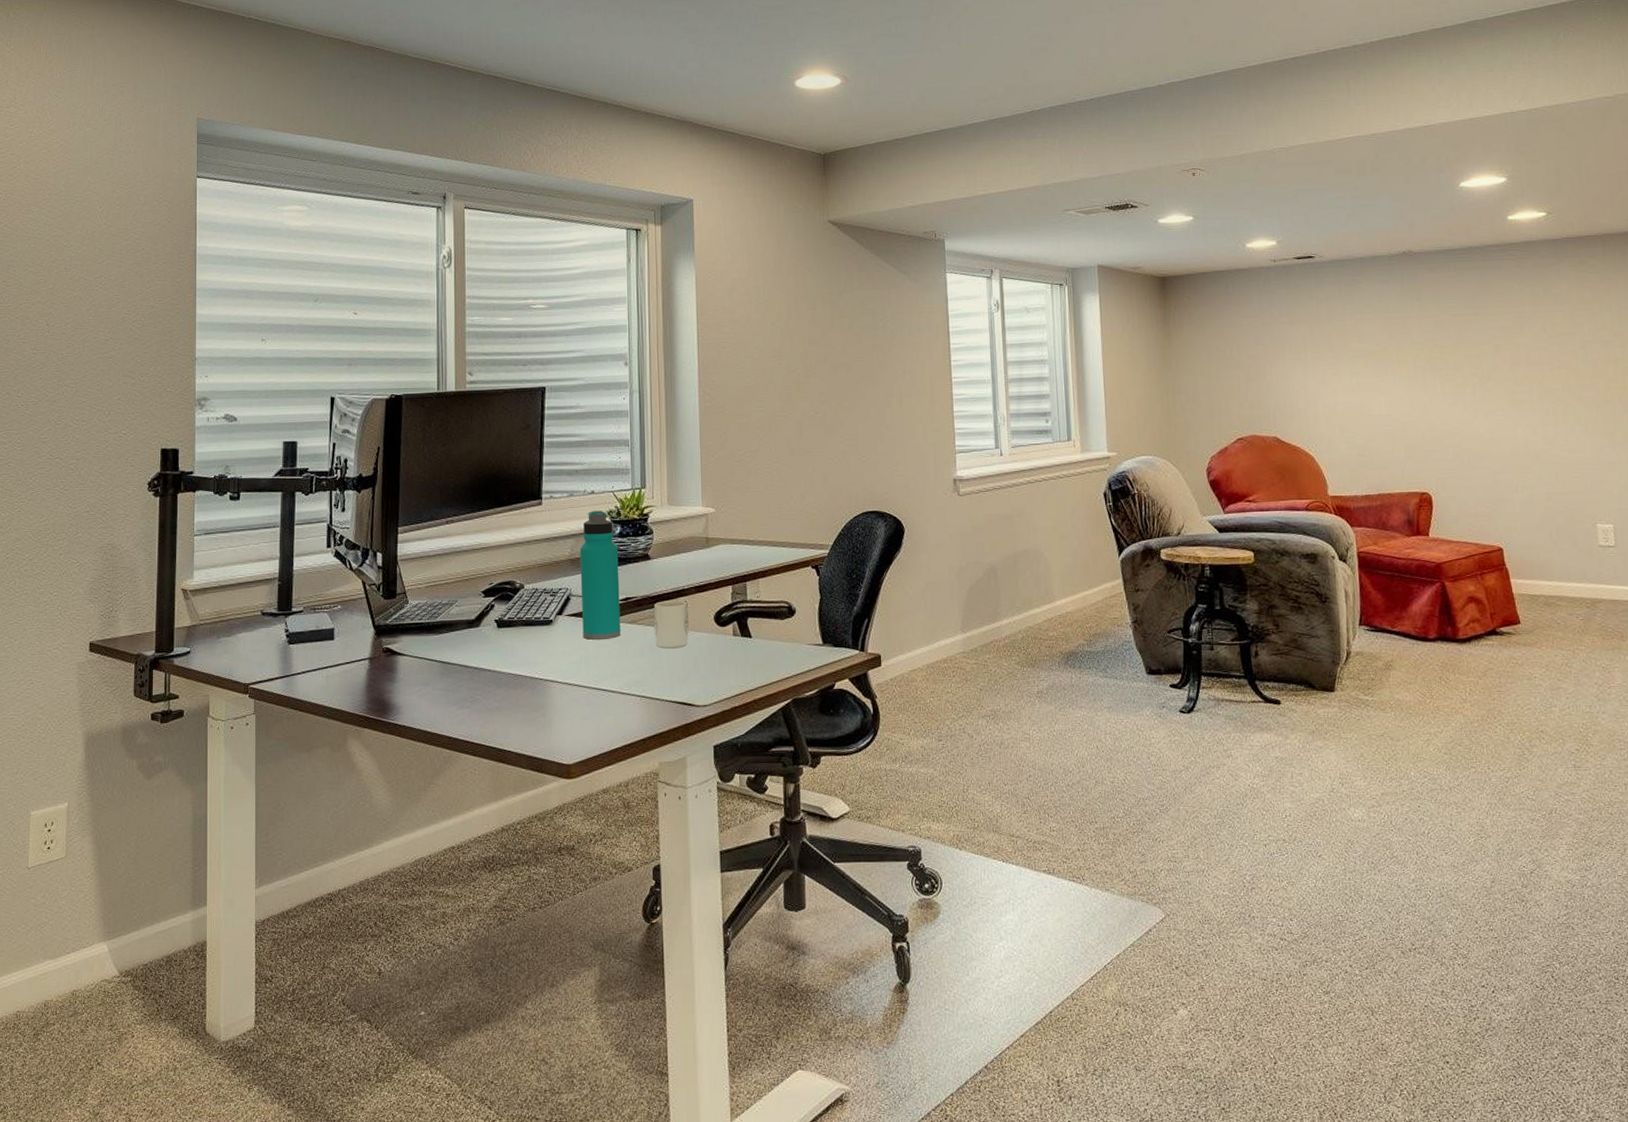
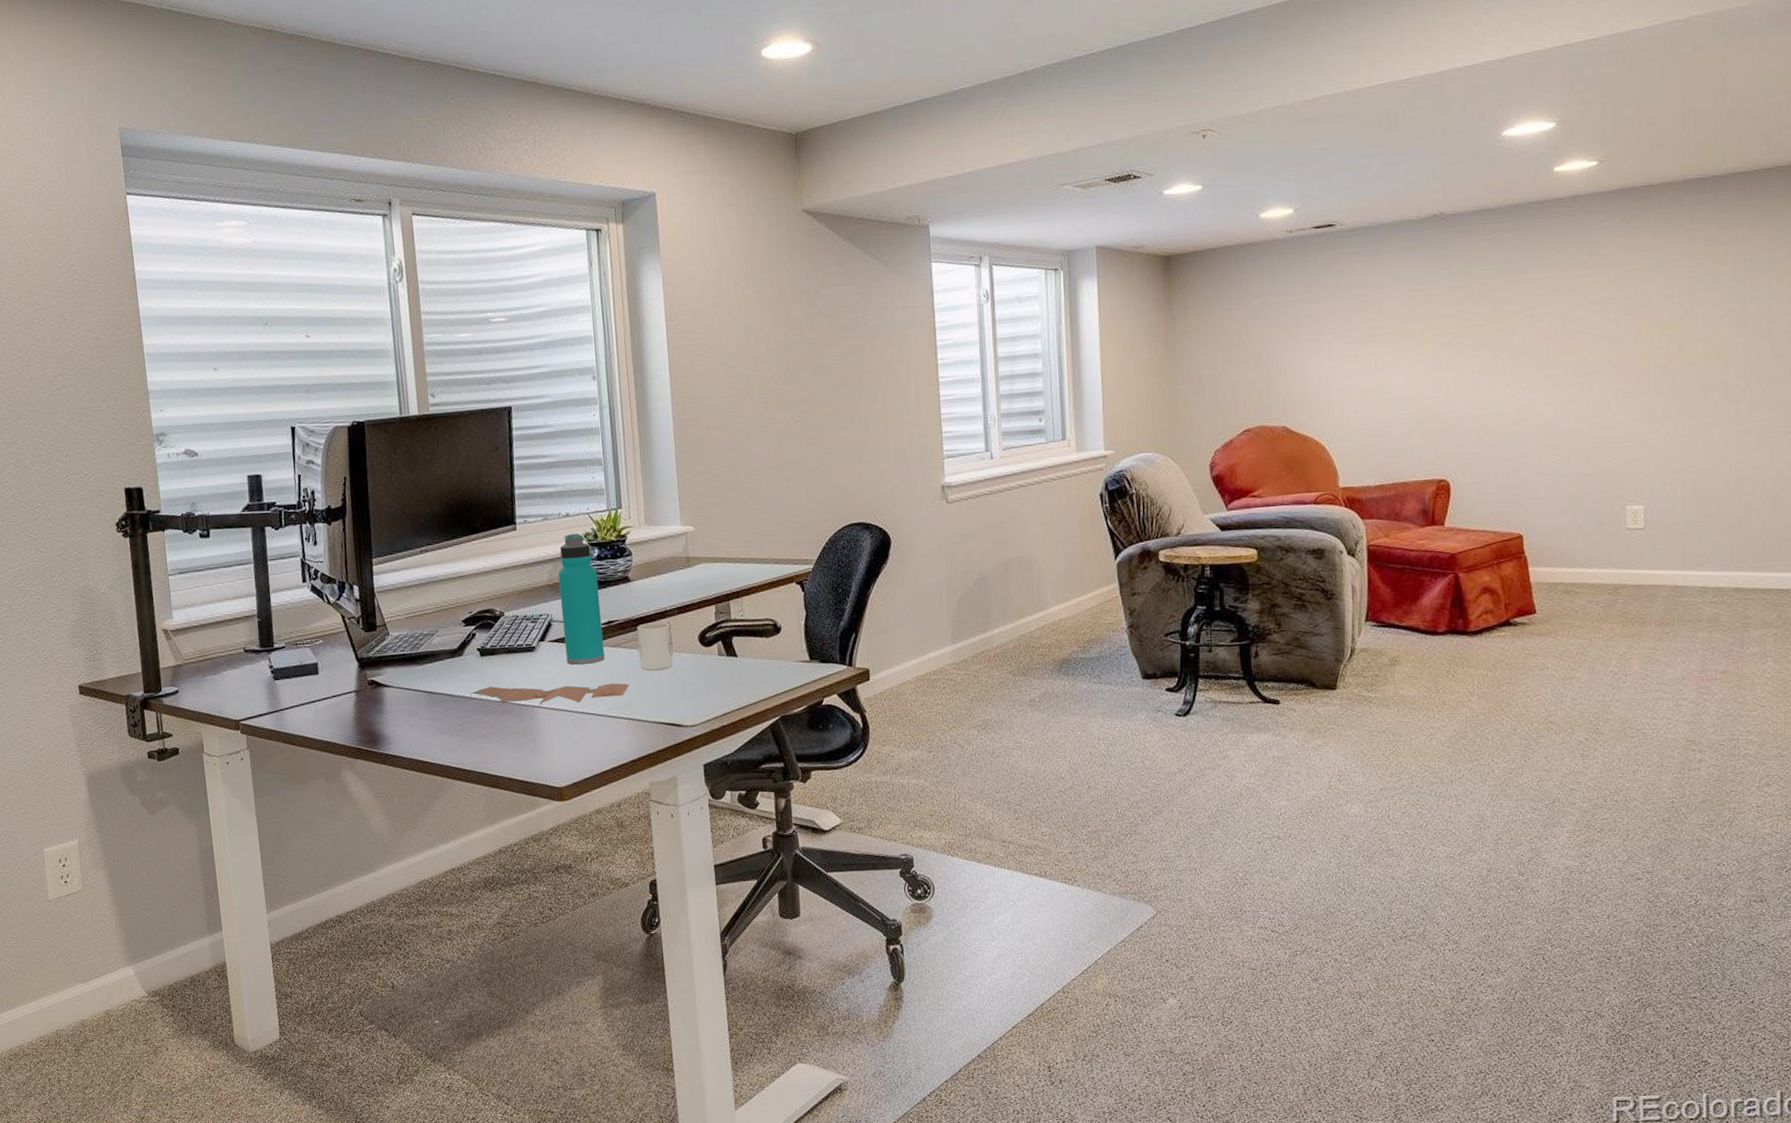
papers: none [484,659,643,678] -> present [469,683,629,704]

